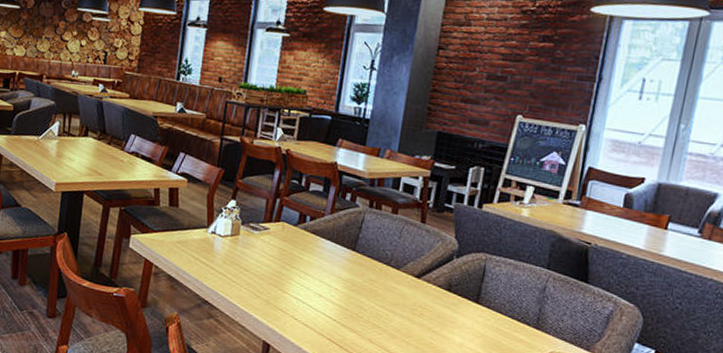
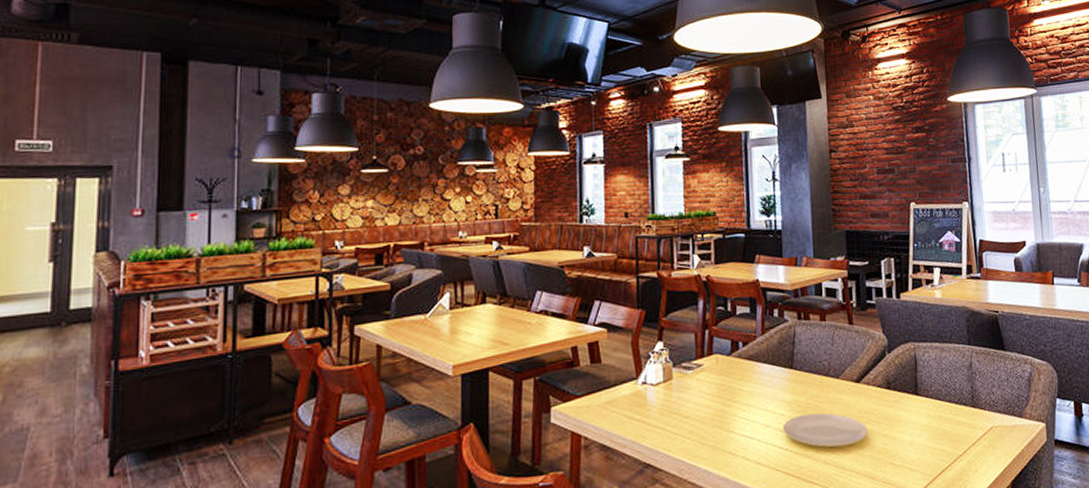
plate: none [335,293,419,332] -> present [783,412,869,448]

